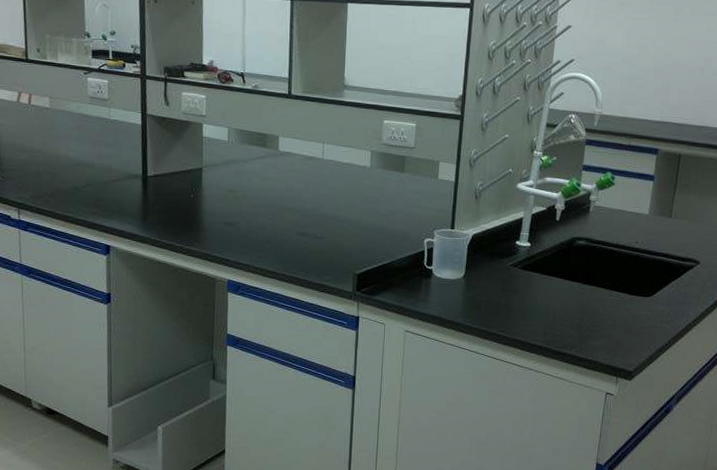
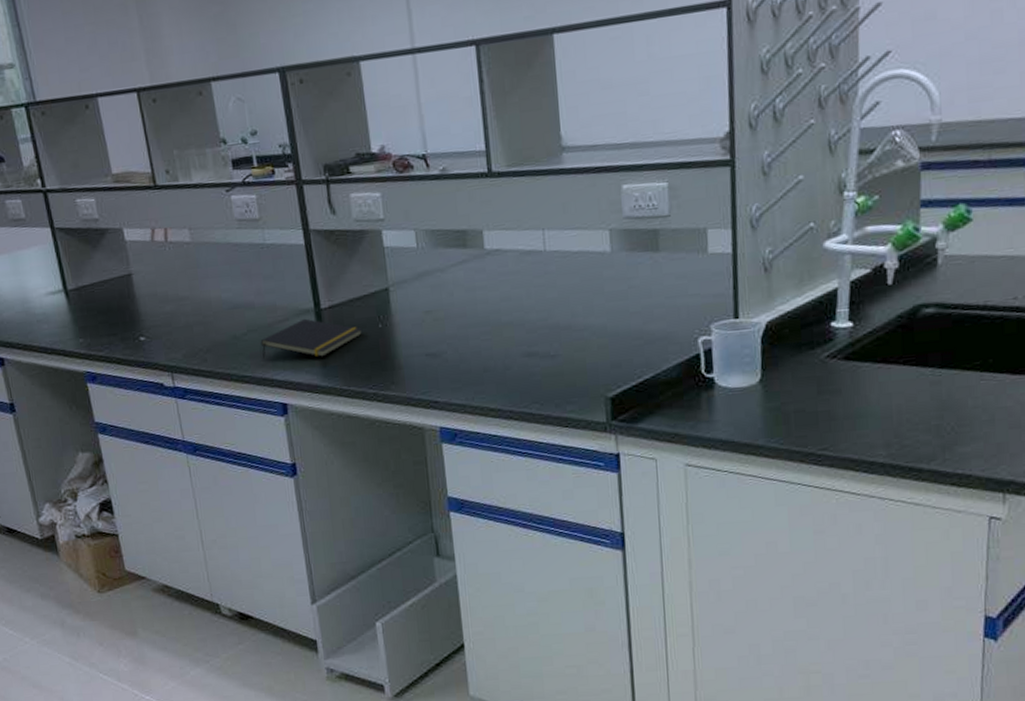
notepad: none [95,181,178,213] -> present [260,318,363,360]

